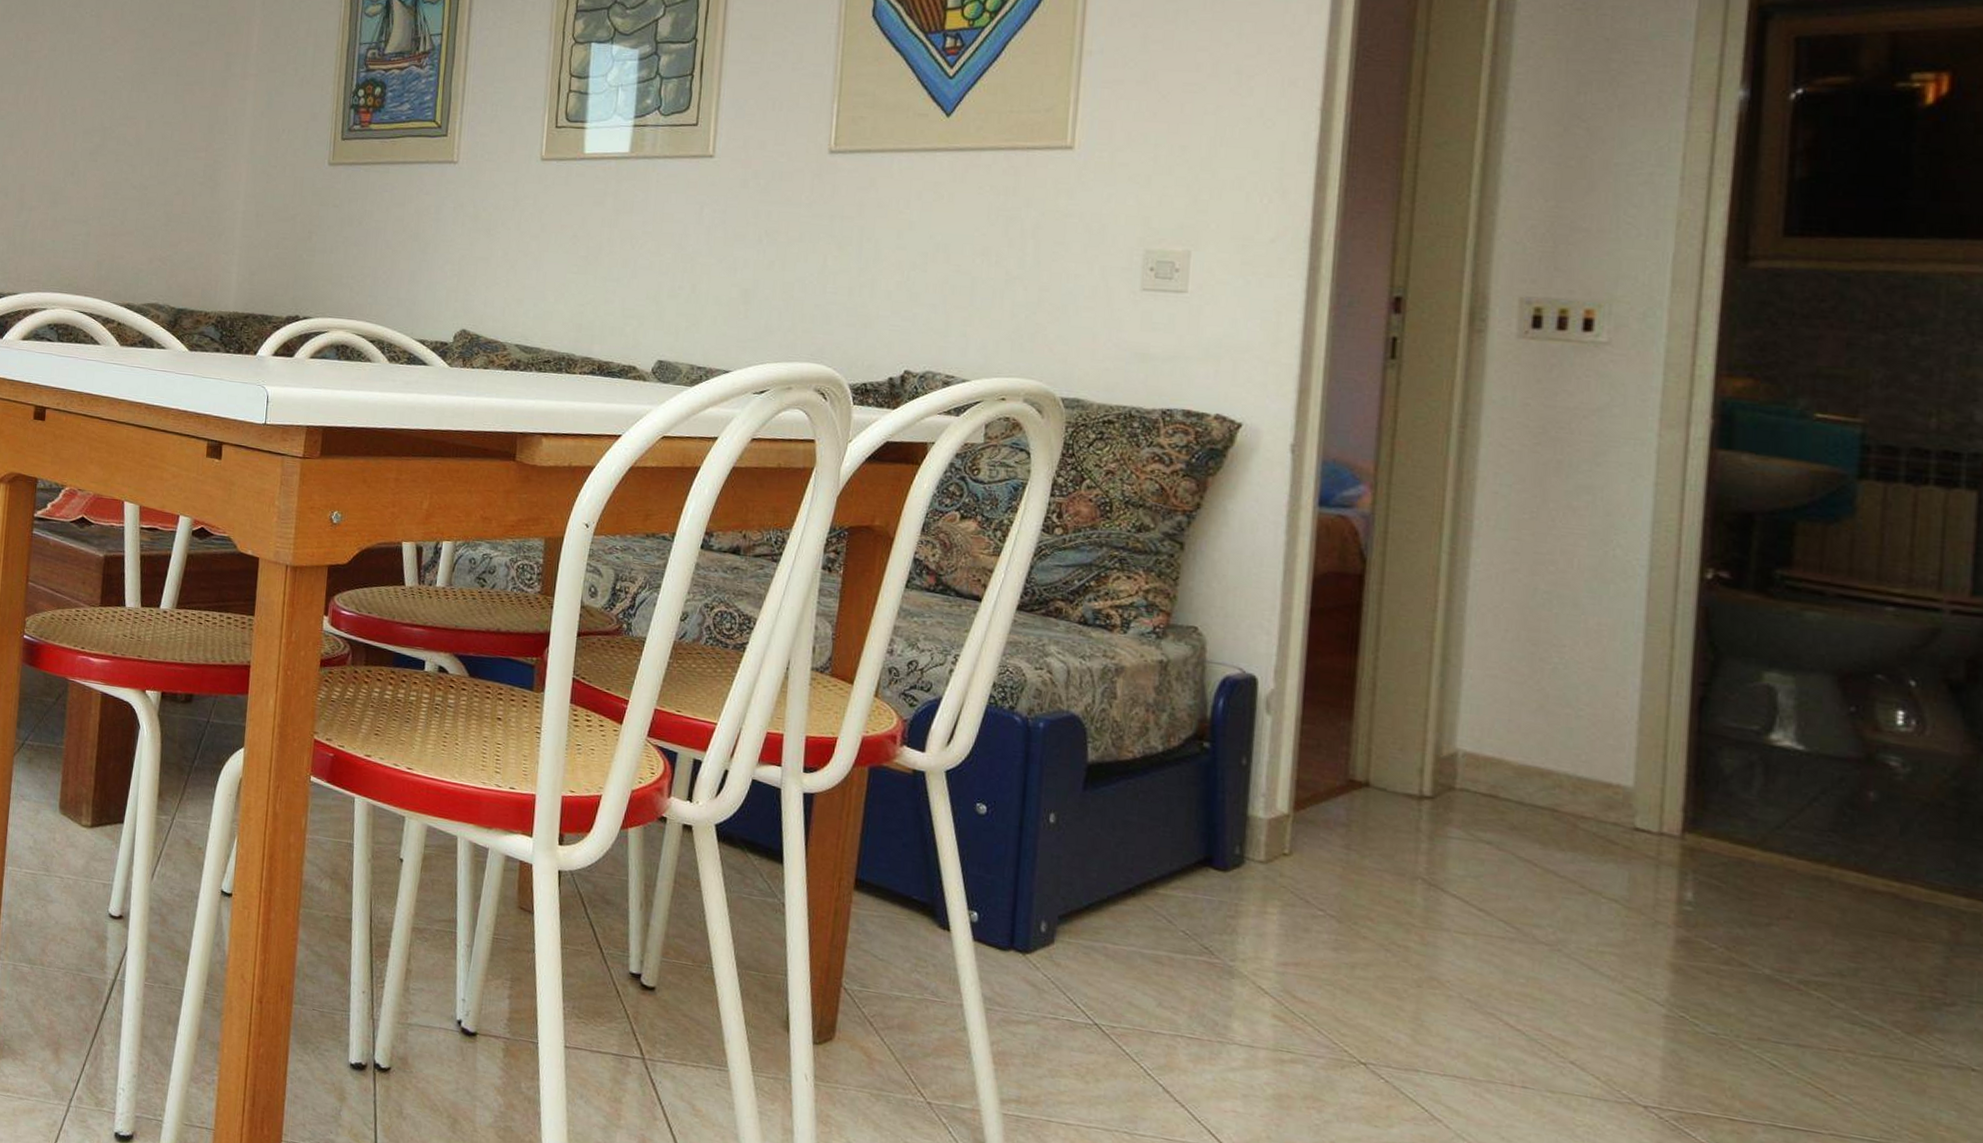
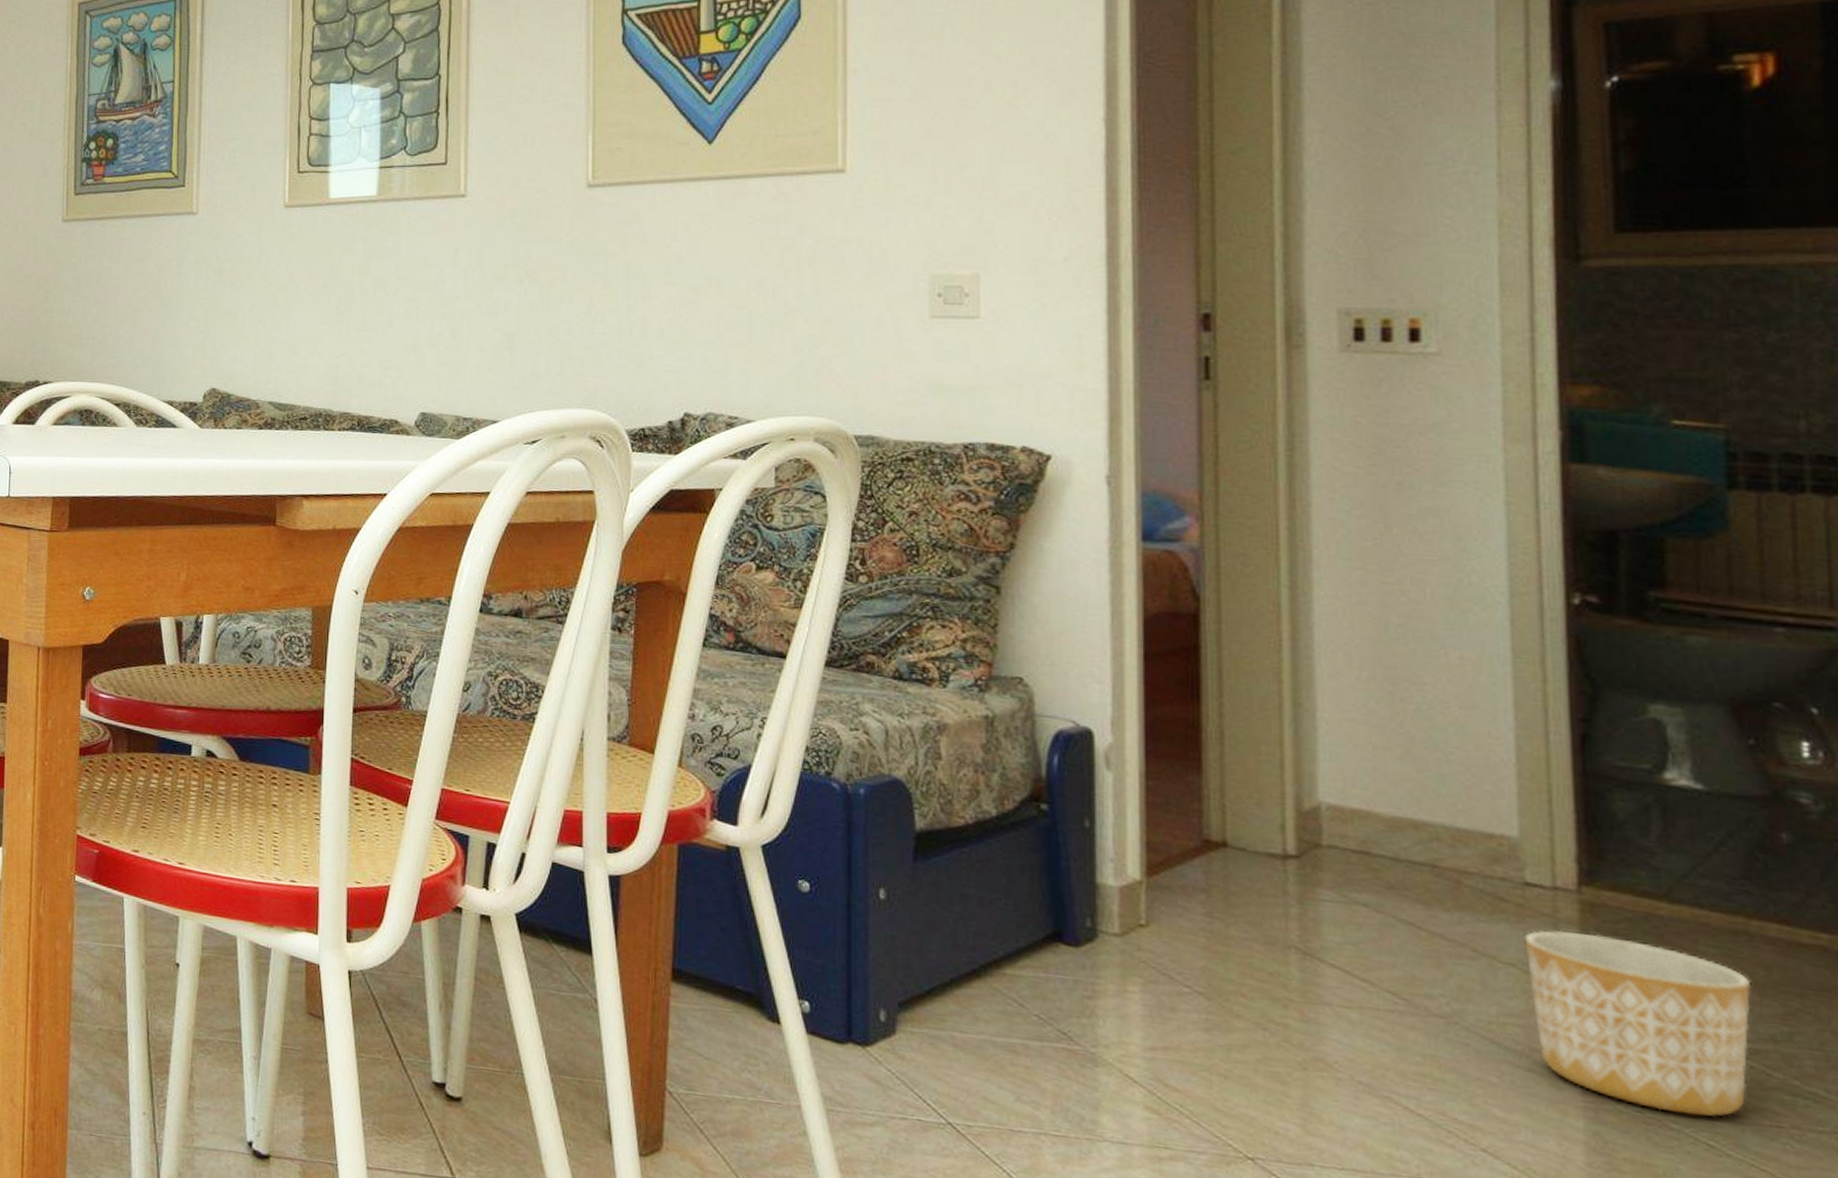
planter: none [1628,871,1827,1040] -> present [1524,930,1752,1117]

